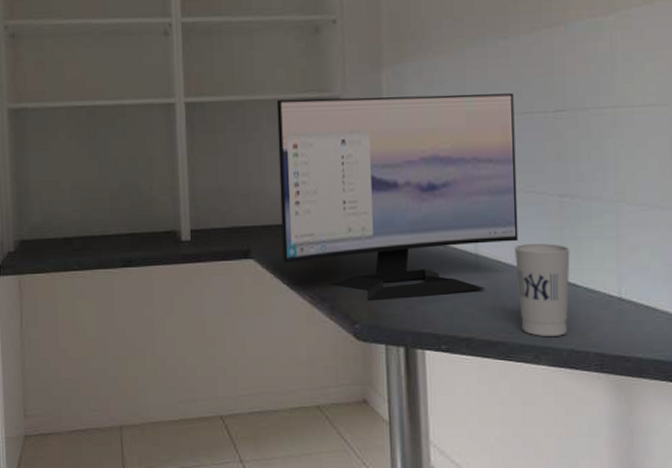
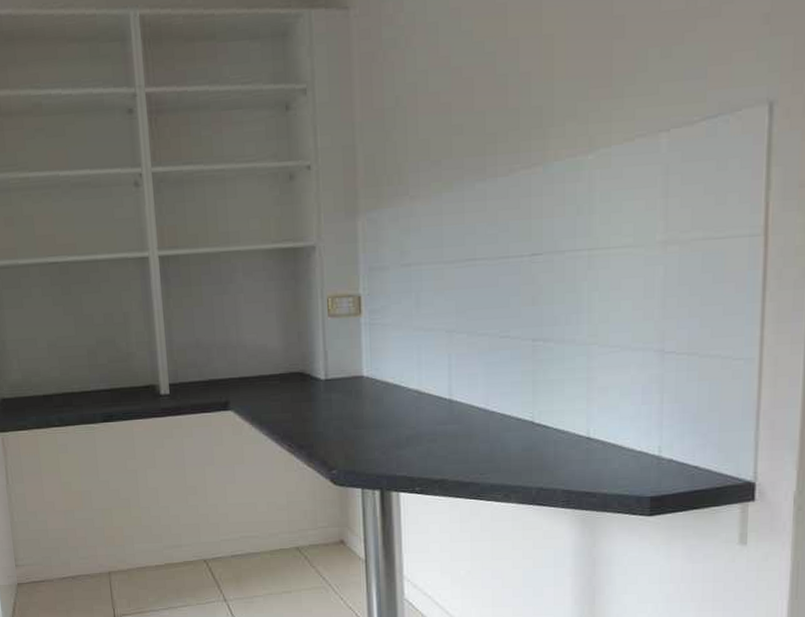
computer monitor: present [276,93,519,301] -> none [251,238,492,448]
cup: present [515,243,570,337] -> none [488,387,542,477]

